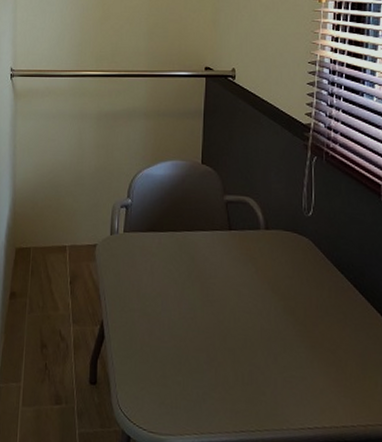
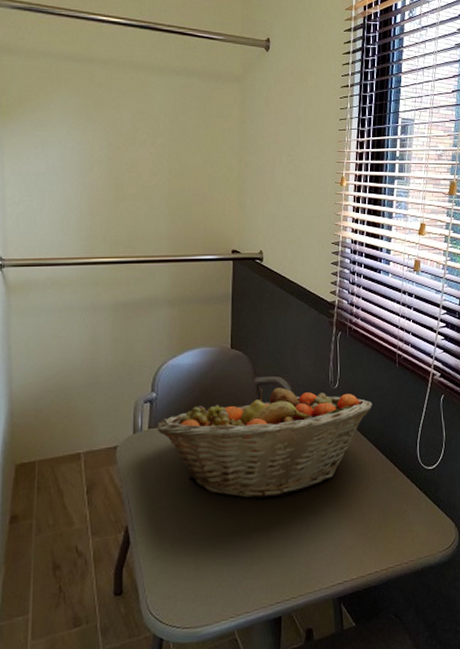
fruit basket: none [131,205,351,321] -> present [157,387,372,499]

